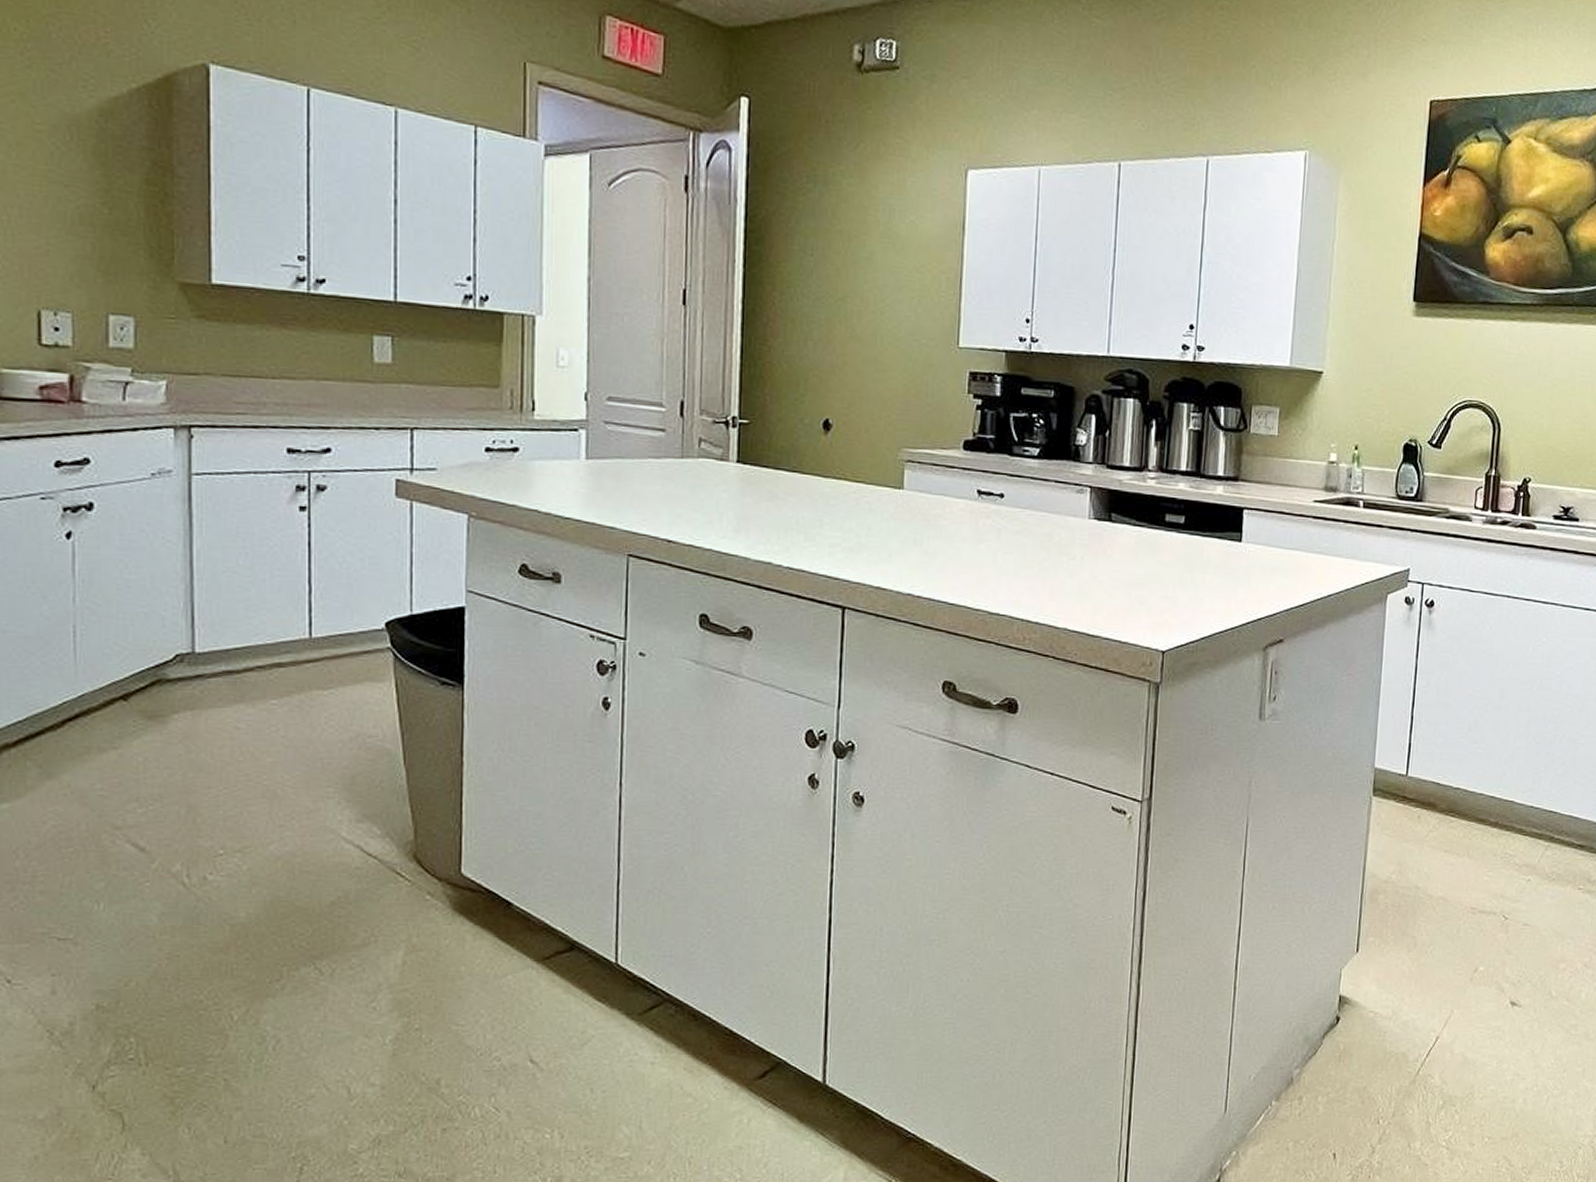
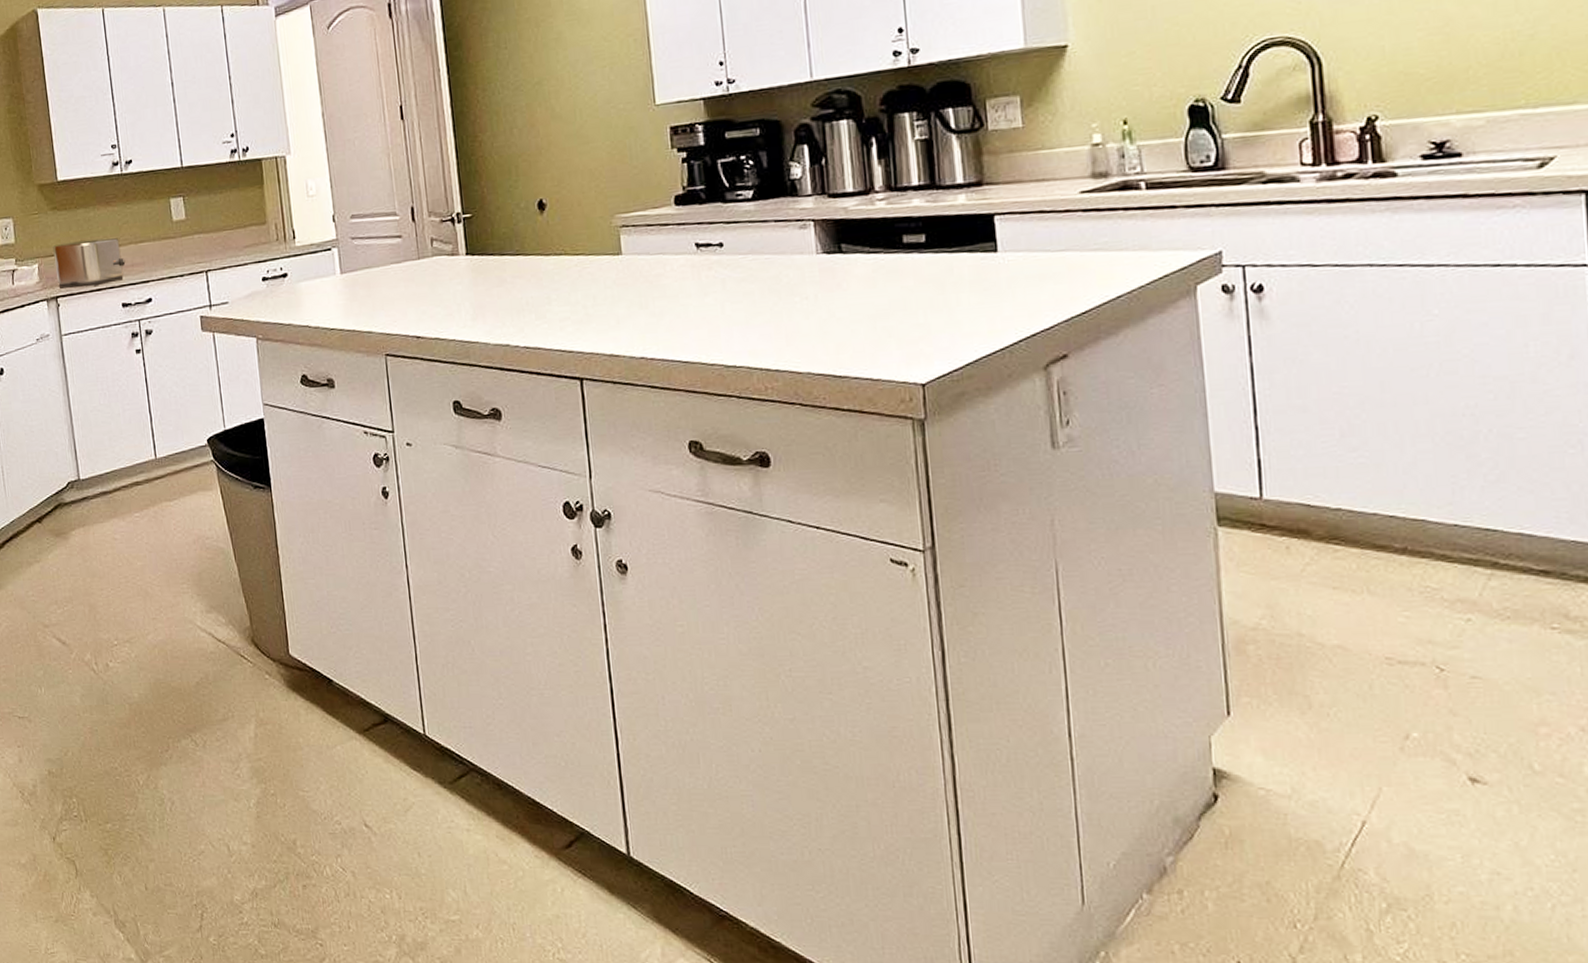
toaster: none [192,361,299,423] -> present [52,237,126,290]

